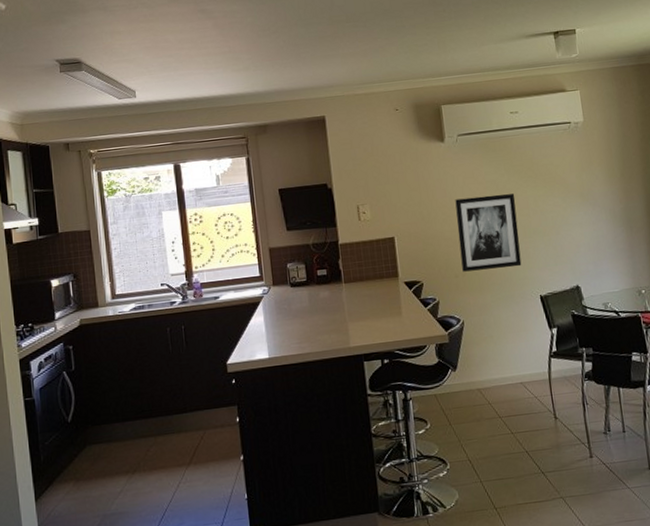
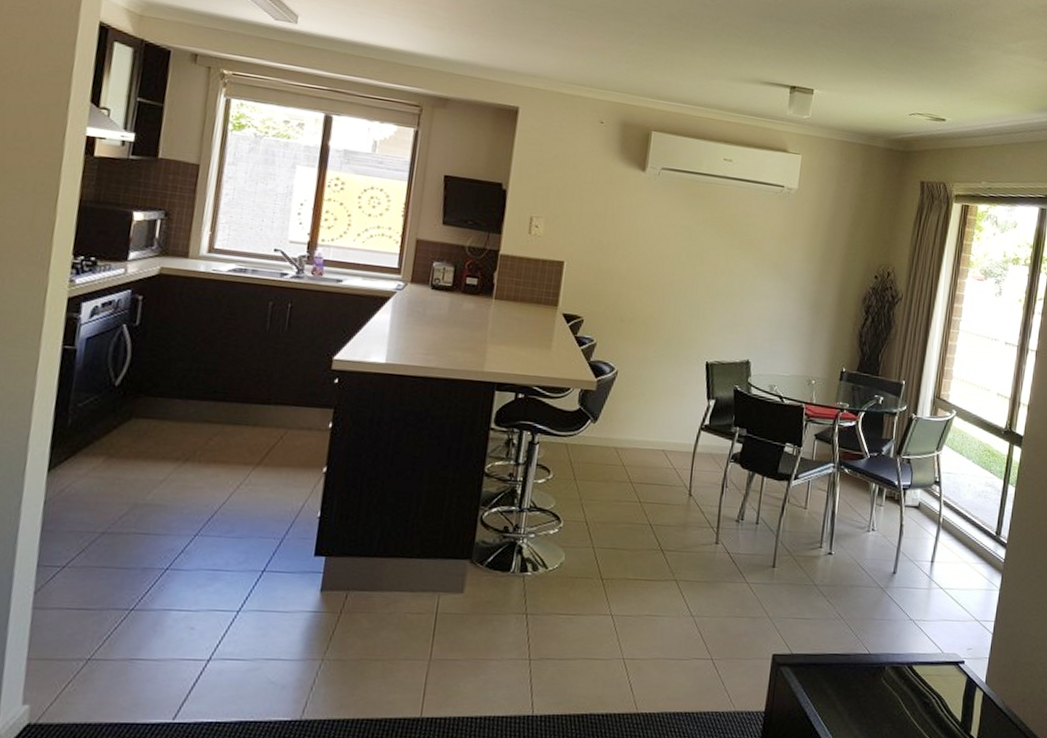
wall art: present [455,193,522,272] -> none [630,237,707,326]

